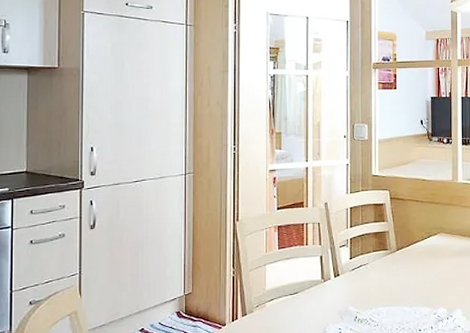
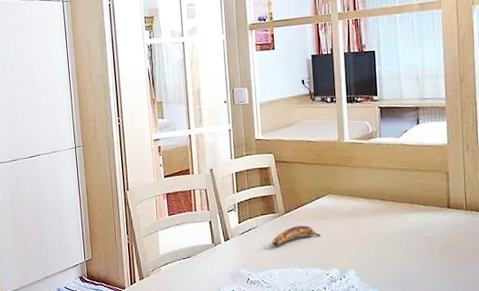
banana: none [382,263,430,284] -> present [271,225,321,247]

